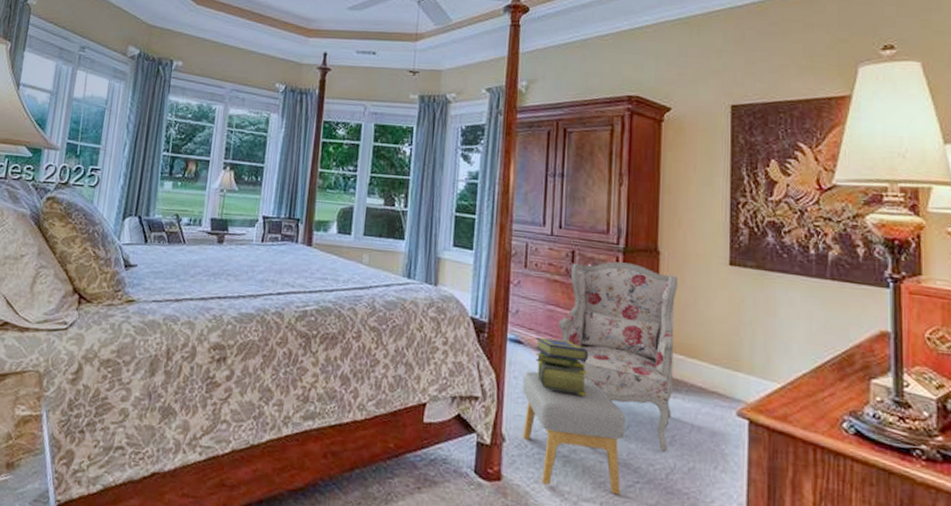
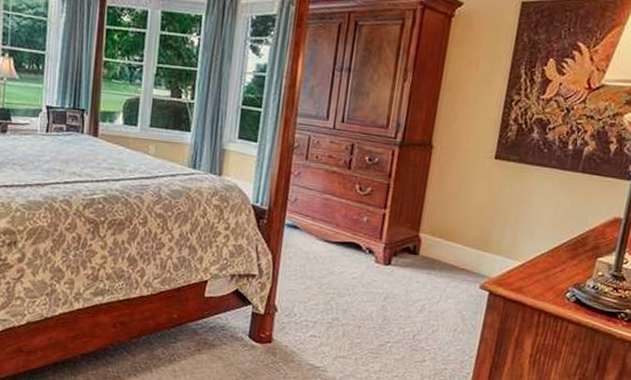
footstool: present [522,371,625,495] -> none [293,252,385,352]
stack of books: present [535,336,589,396] -> none [309,222,358,273]
armchair: present [559,261,679,453] -> none [333,154,446,319]

